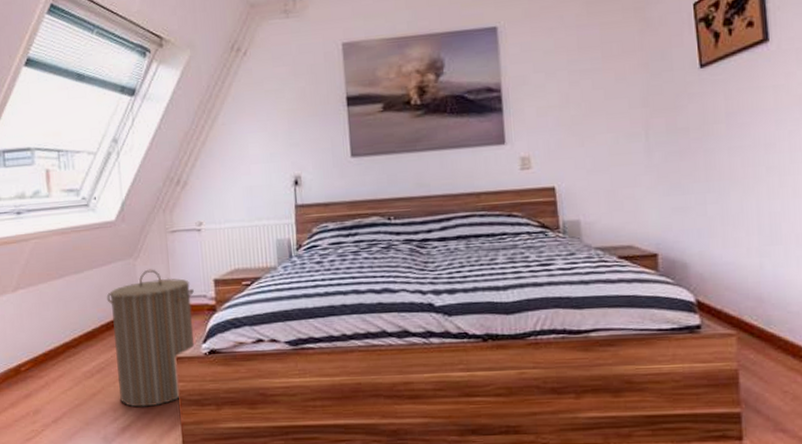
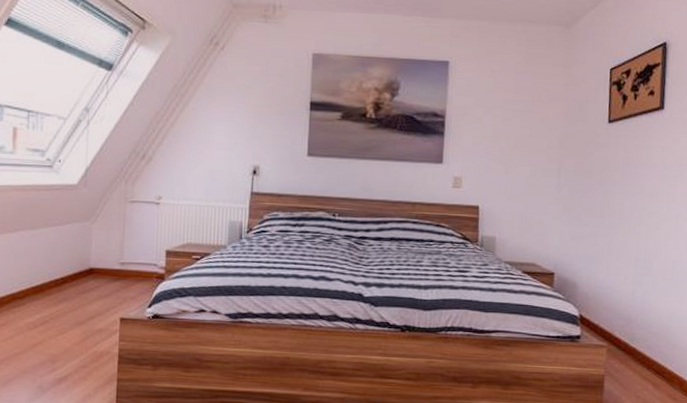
laundry hamper: present [106,269,195,408] -> none [59,233,145,362]

